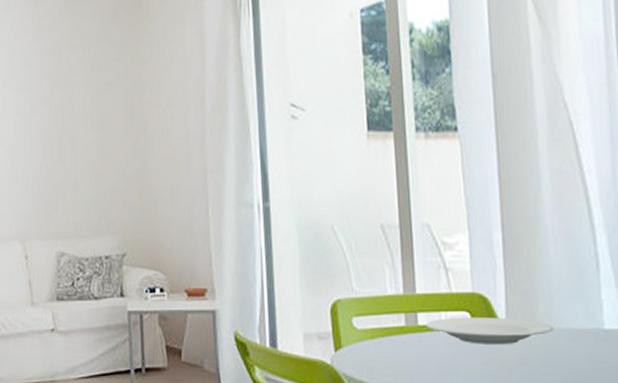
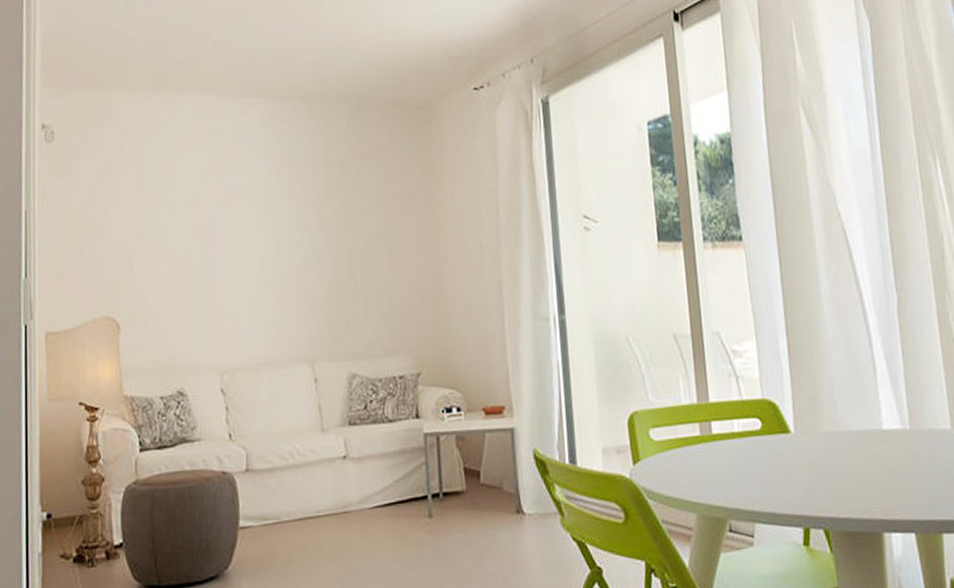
plate: present [425,317,553,344] -> none [719,422,837,451]

